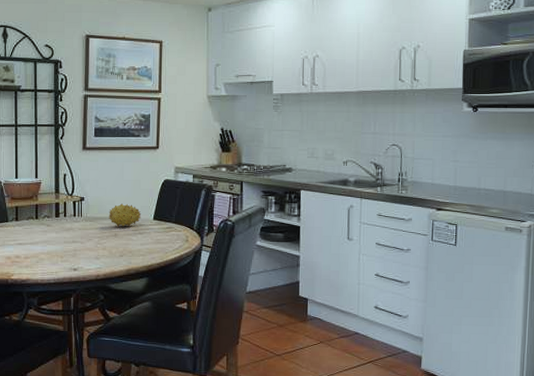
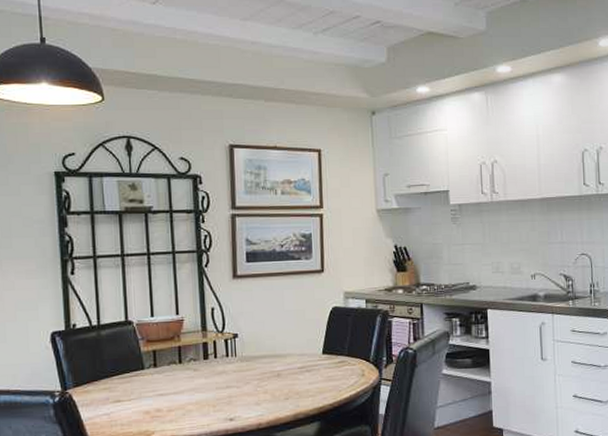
fruit: present [108,203,142,227] -> none [268,337,308,365]

